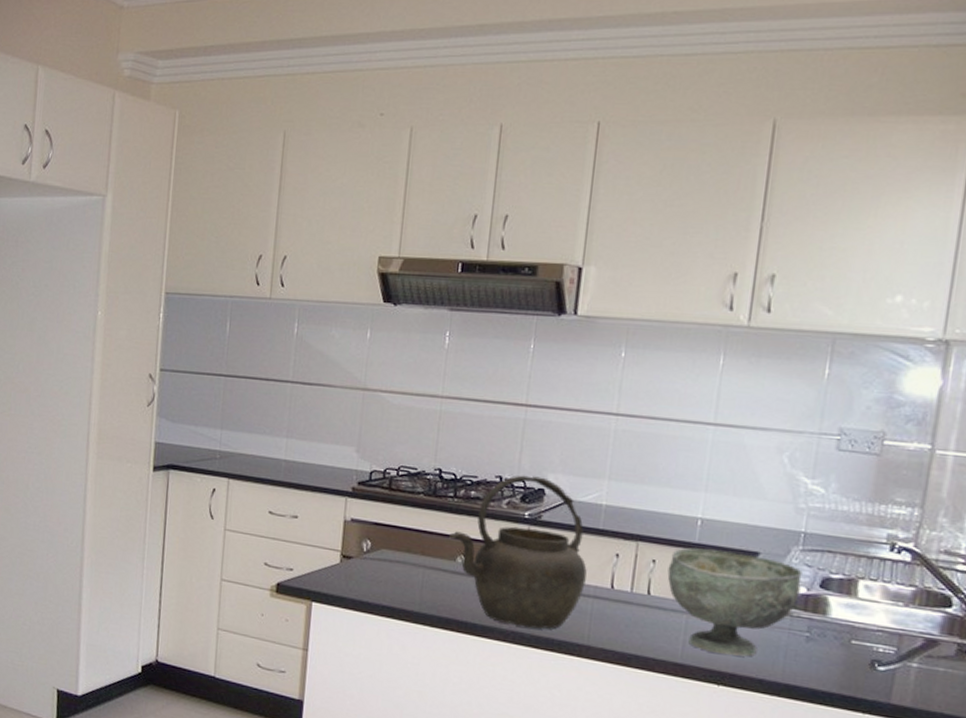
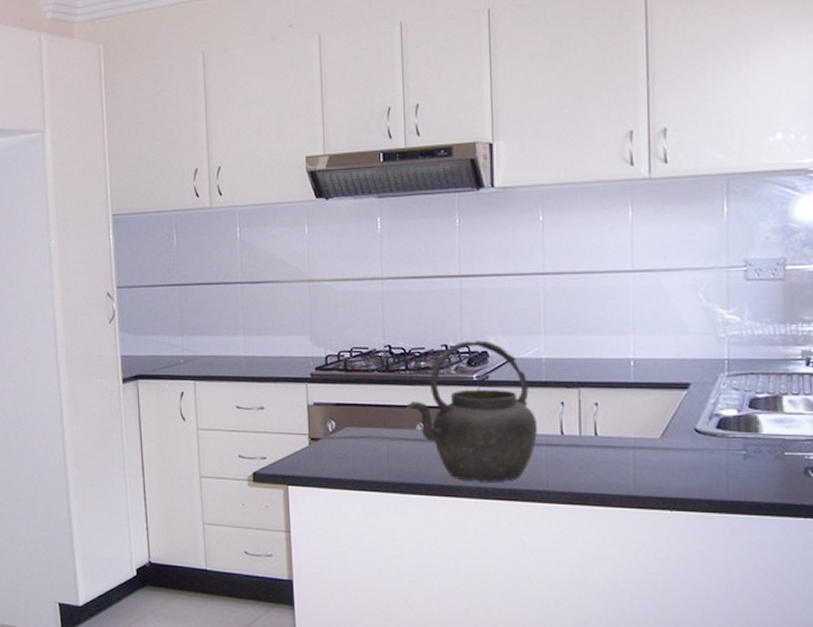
bowl: present [667,547,803,657] -> none [610,386,732,482]

